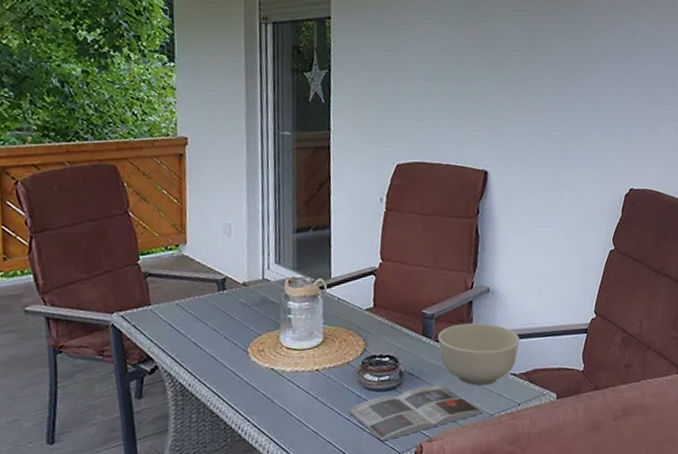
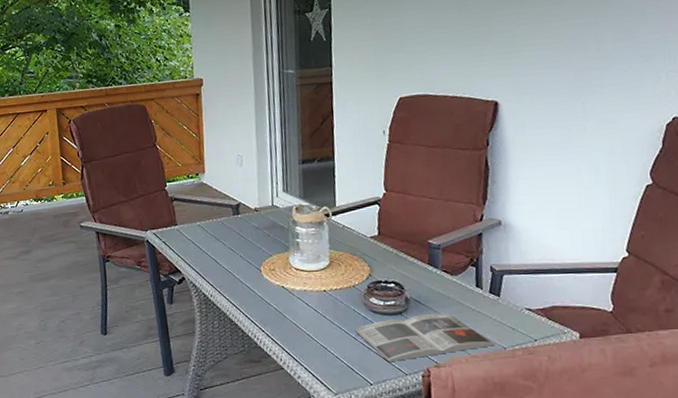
bowl: present [437,322,520,386] -> none [444,255,536,318]

